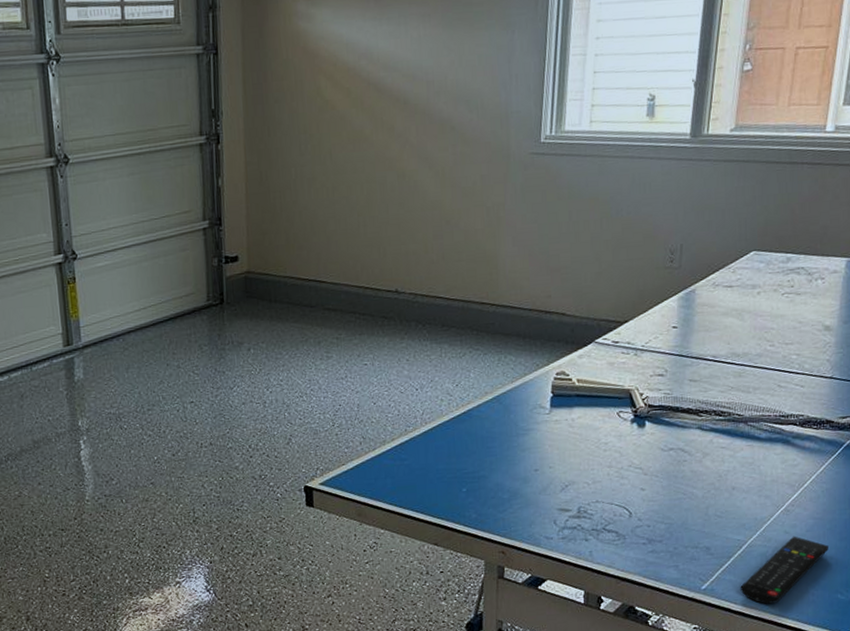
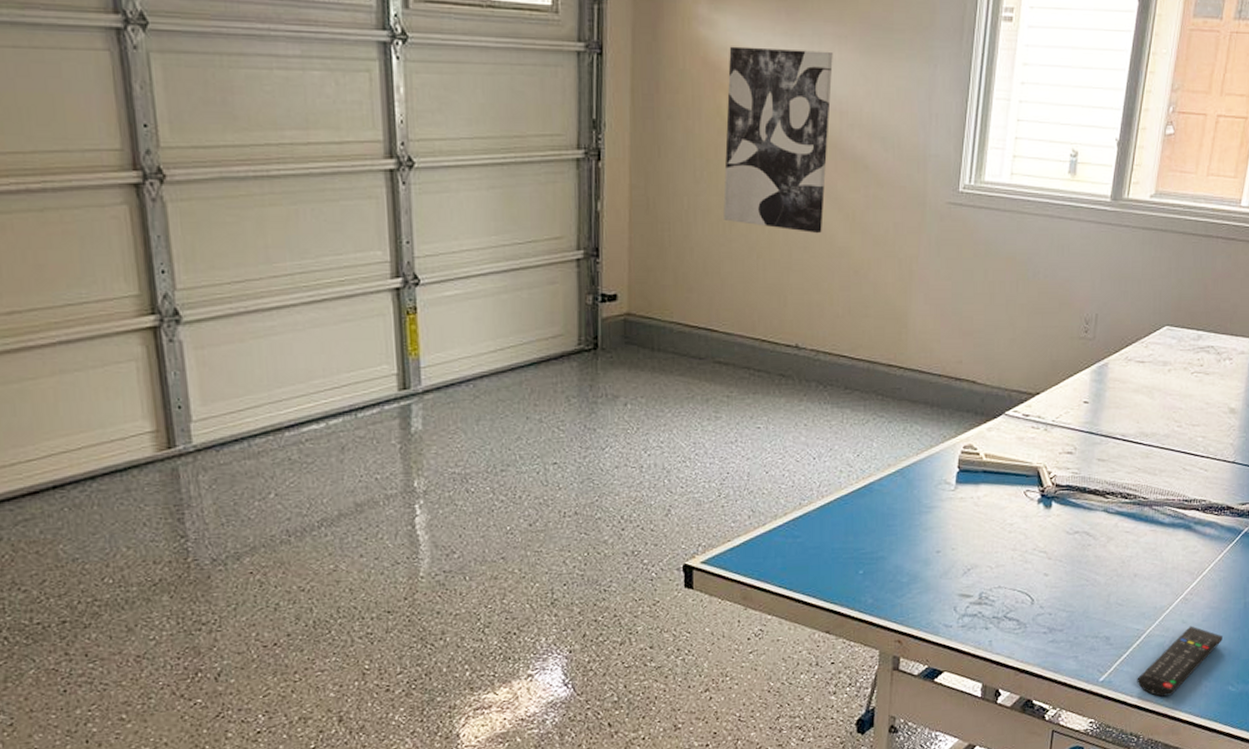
wall art: none [325,29,419,191] -> present [723,46,833,234]

